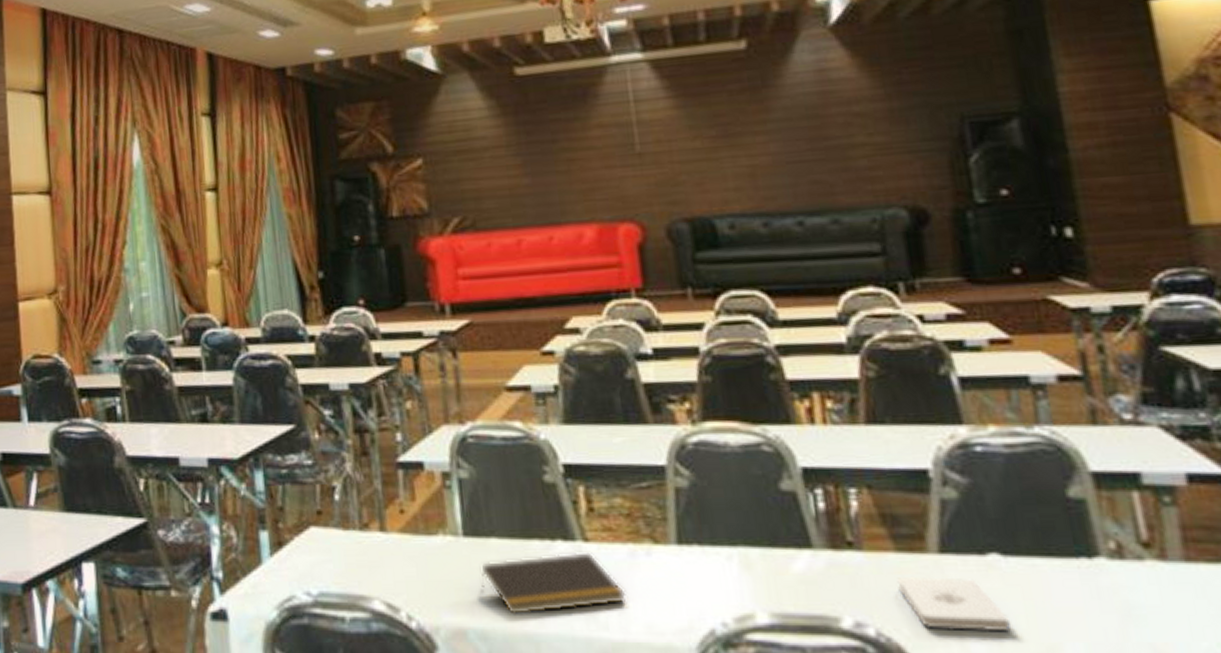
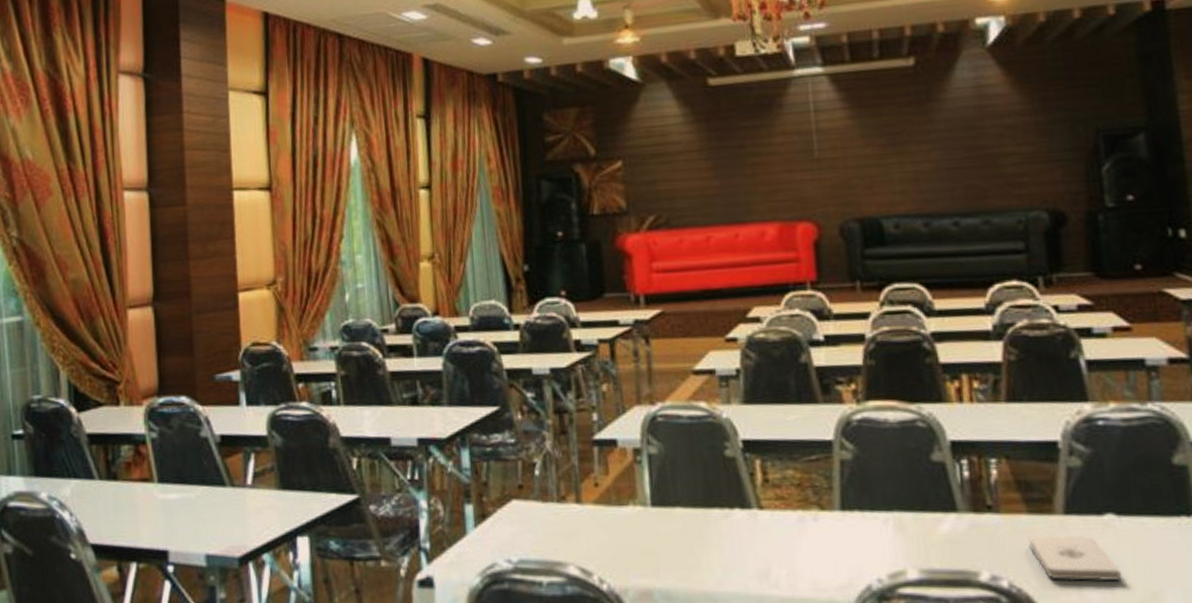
notepad: present [481,551,626,615] -> none [667,518,795,577]

